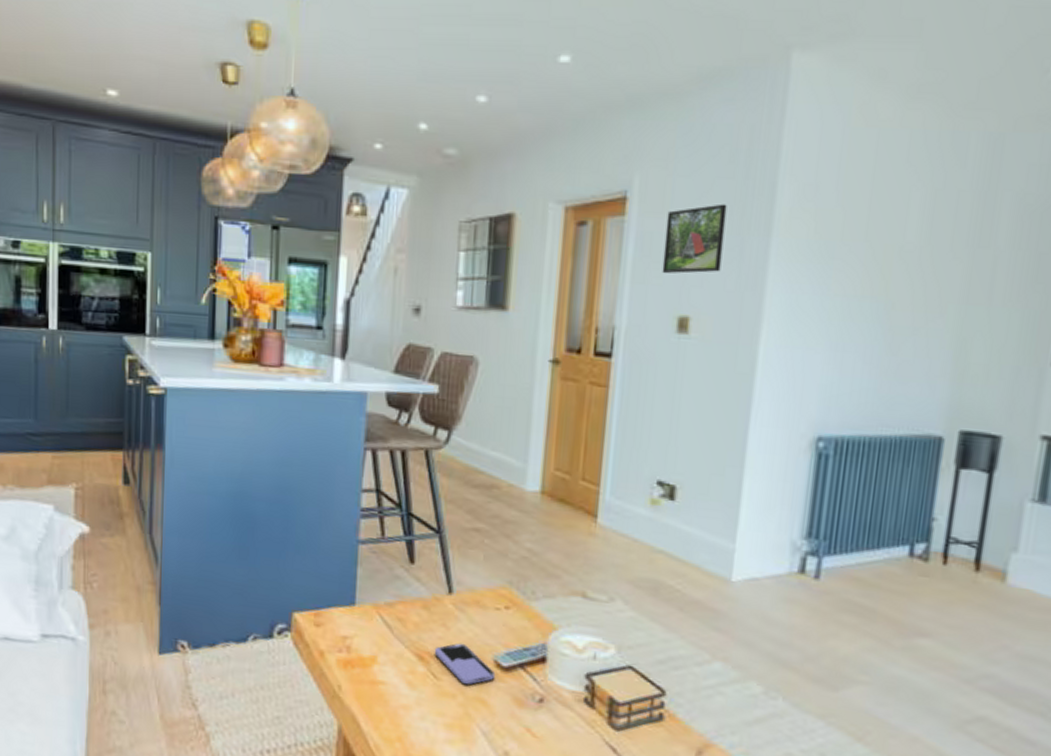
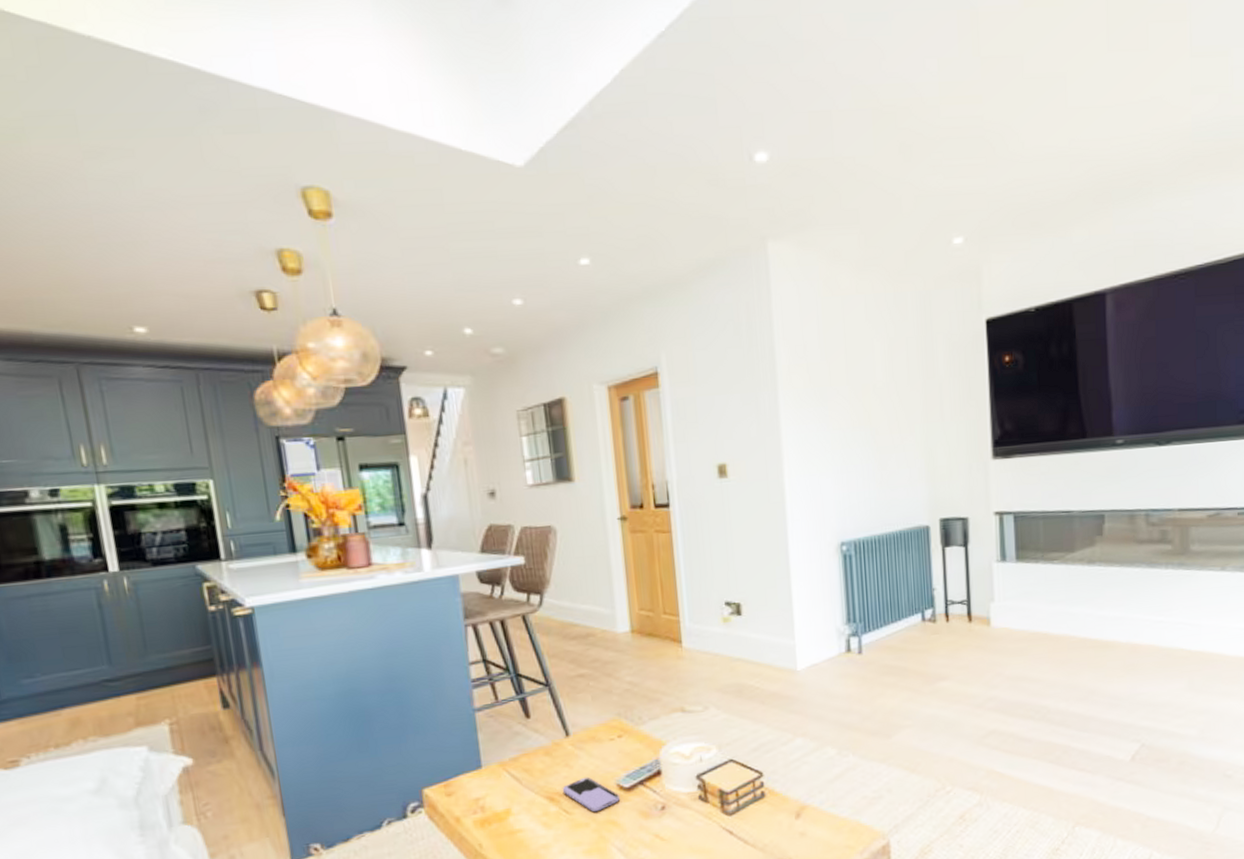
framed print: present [662,204,727,274] -> none [693,368,744,432]

